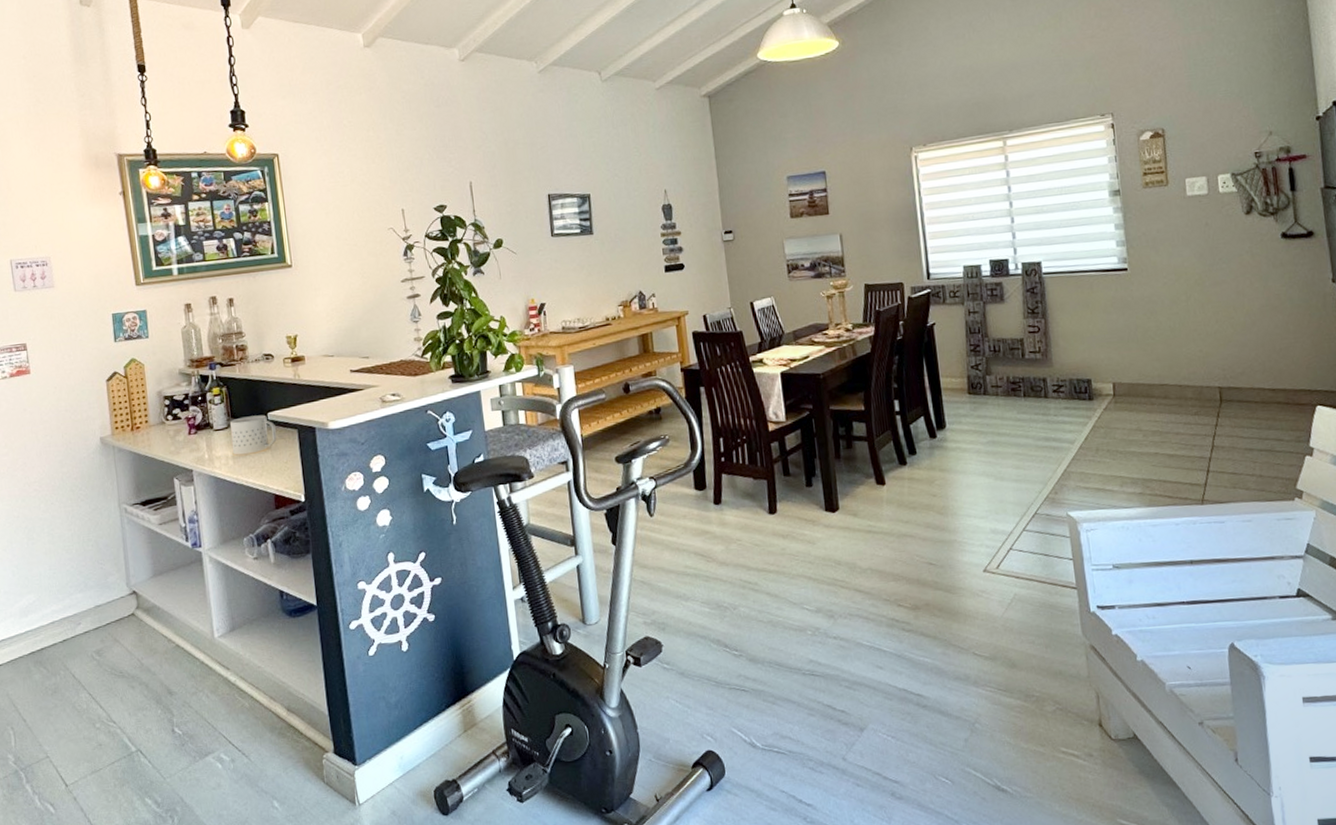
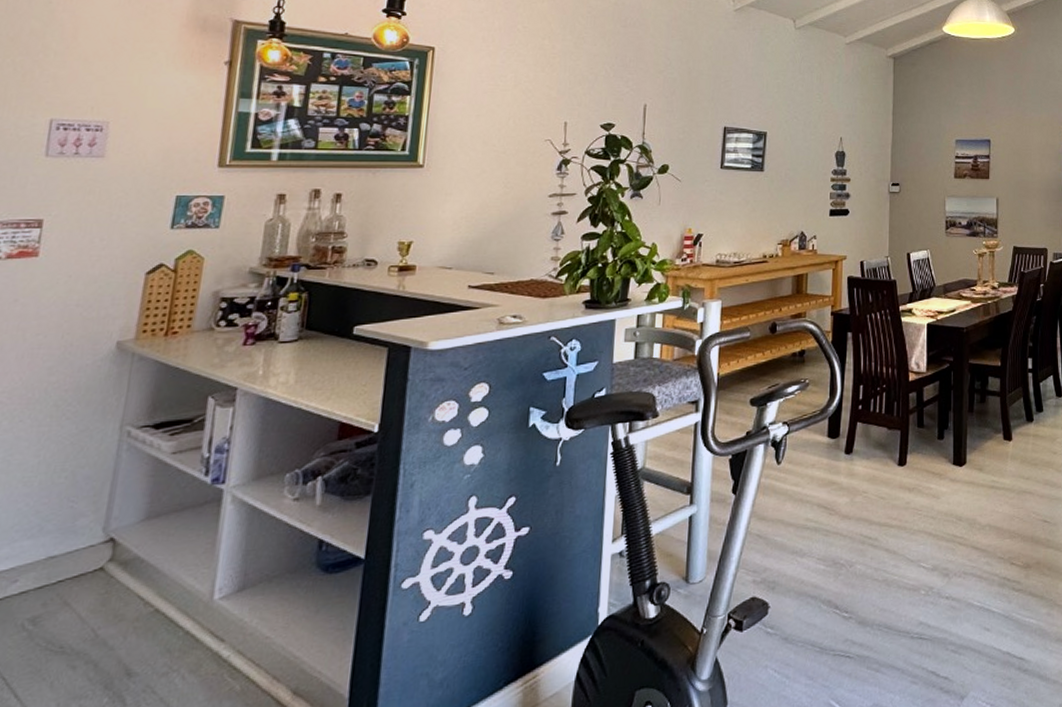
mug: present [229,415,277,456] -> none [296,328,361,374]

